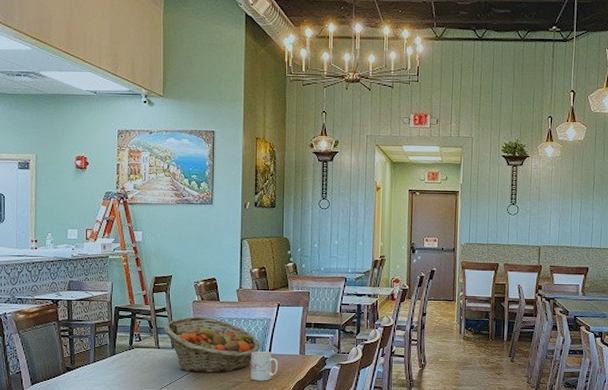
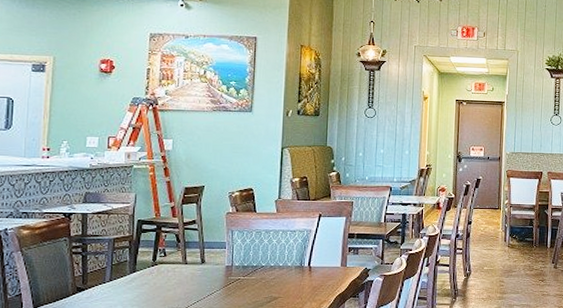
fruit basket: present [164,316,260,373] -> none [193,229,299,289]
mug: present [251,351,279,381] -> none [288,264,319,296]

